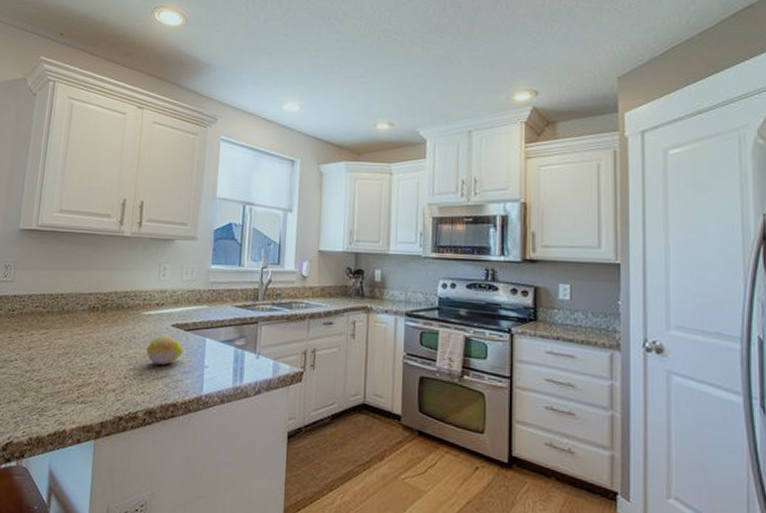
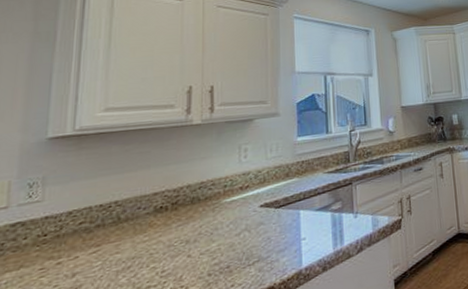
fruit: present [146,335,183,365] -> none [232,217,276,251]

